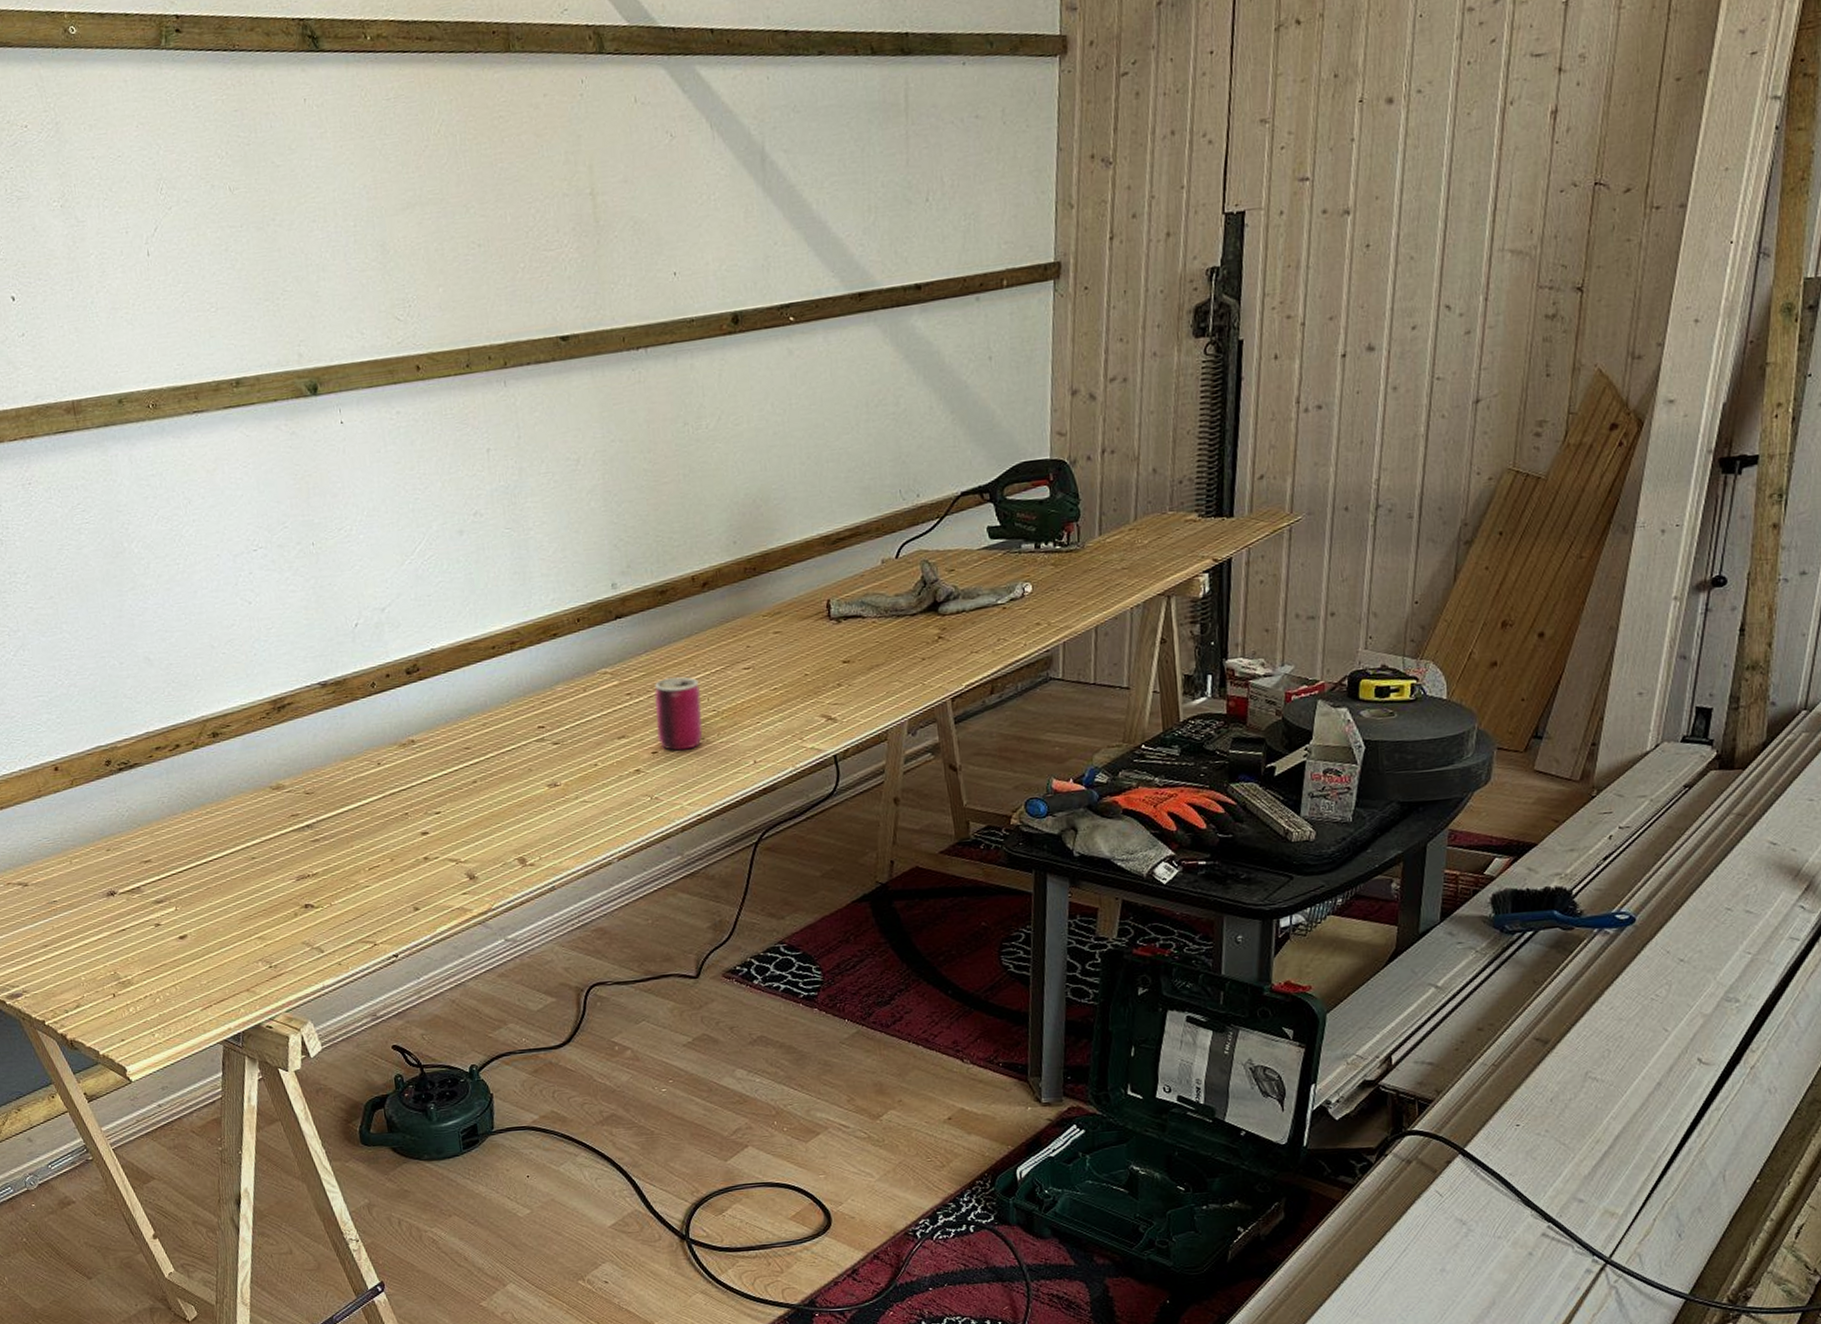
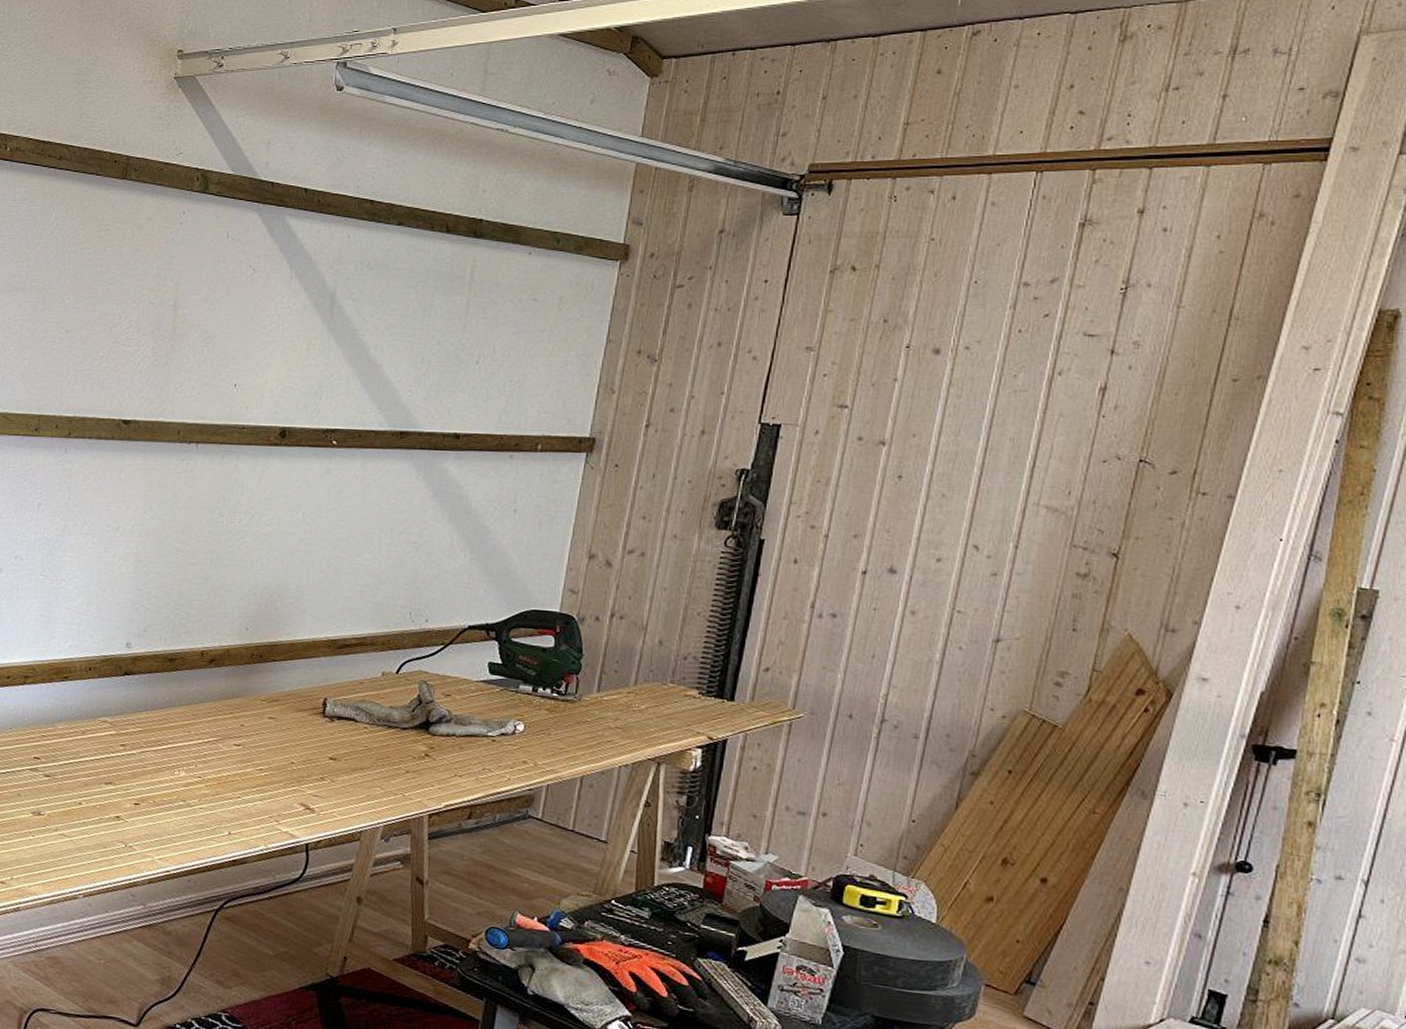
can: present [654,677,703,751] -> none [142,738,190,808]

